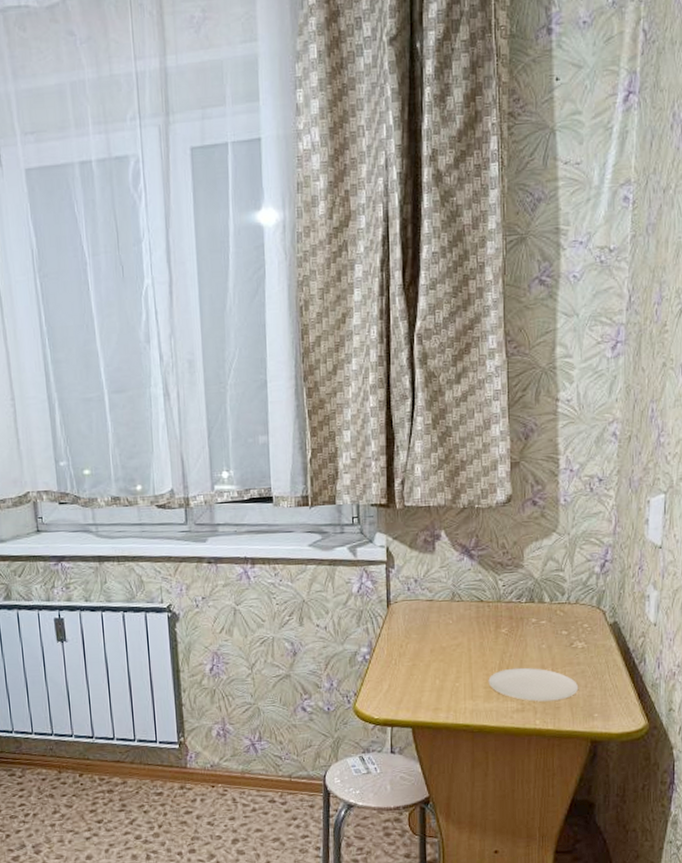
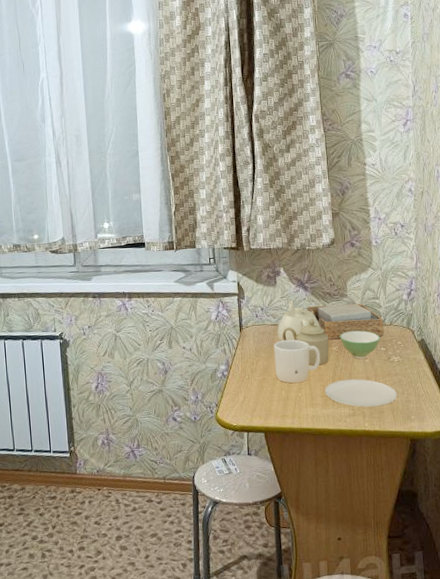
mug: none [427,618,486,672] -> present [274,339,321,384]
teapot: none [432,570,488,621] -> present [276,300,321,342]
sugar bowl: none [439,593,497,651] -> present [282,318,329,366]
napkin holder: none [471,576,568,620] -> present [307,303,384,340]
bowl: none [510,609,563,645] -> present [339,330,381,360]

